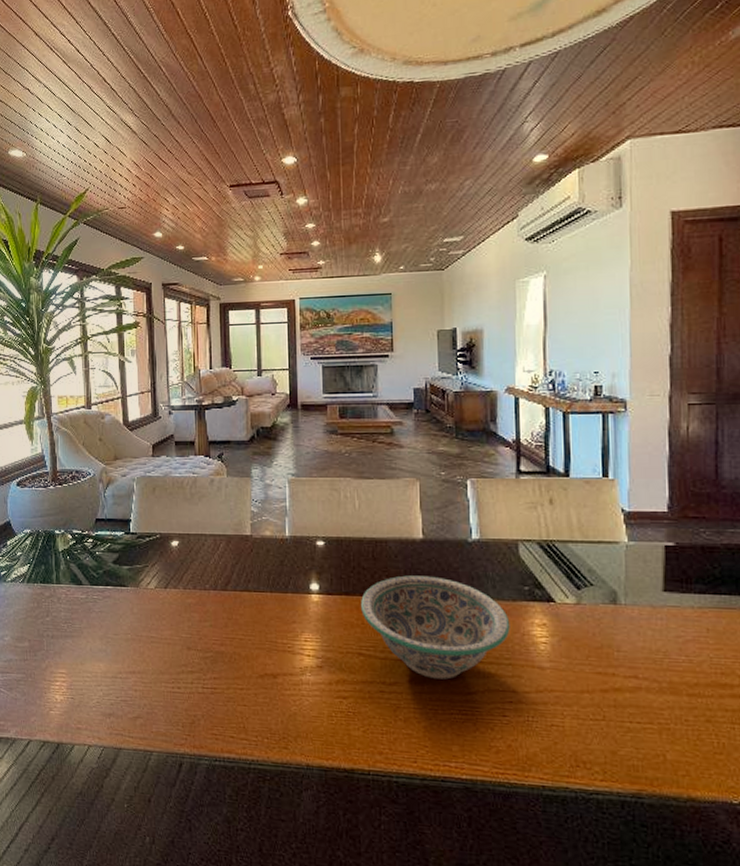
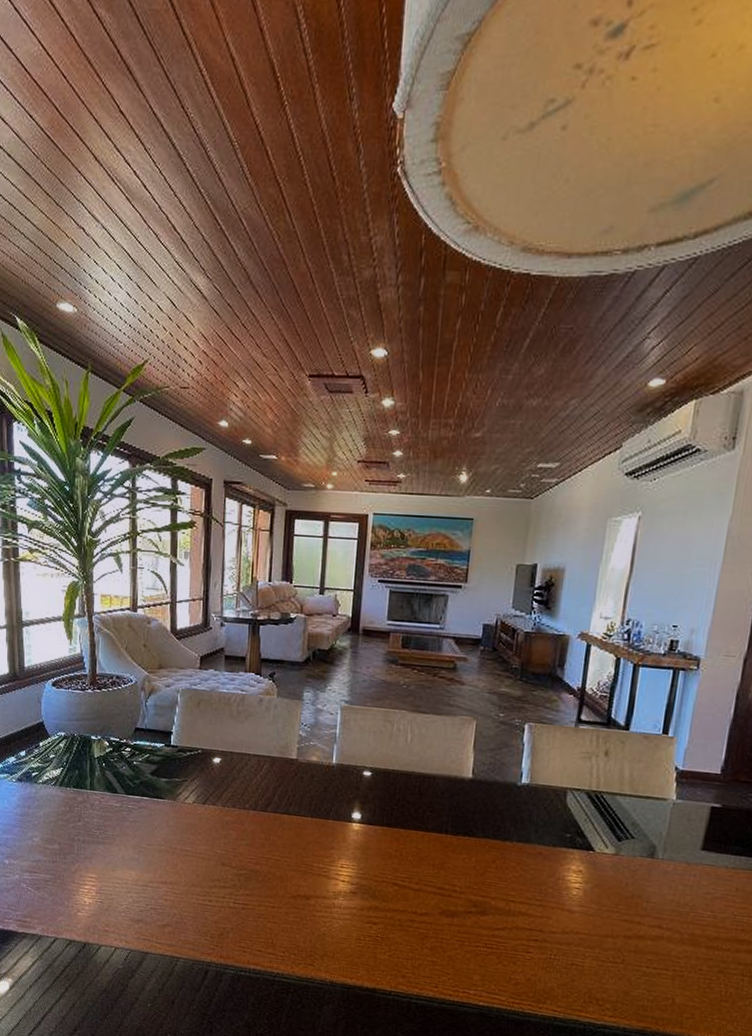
decorative bowl: present [361,575,510,680] -> none [401,812,547,915]

